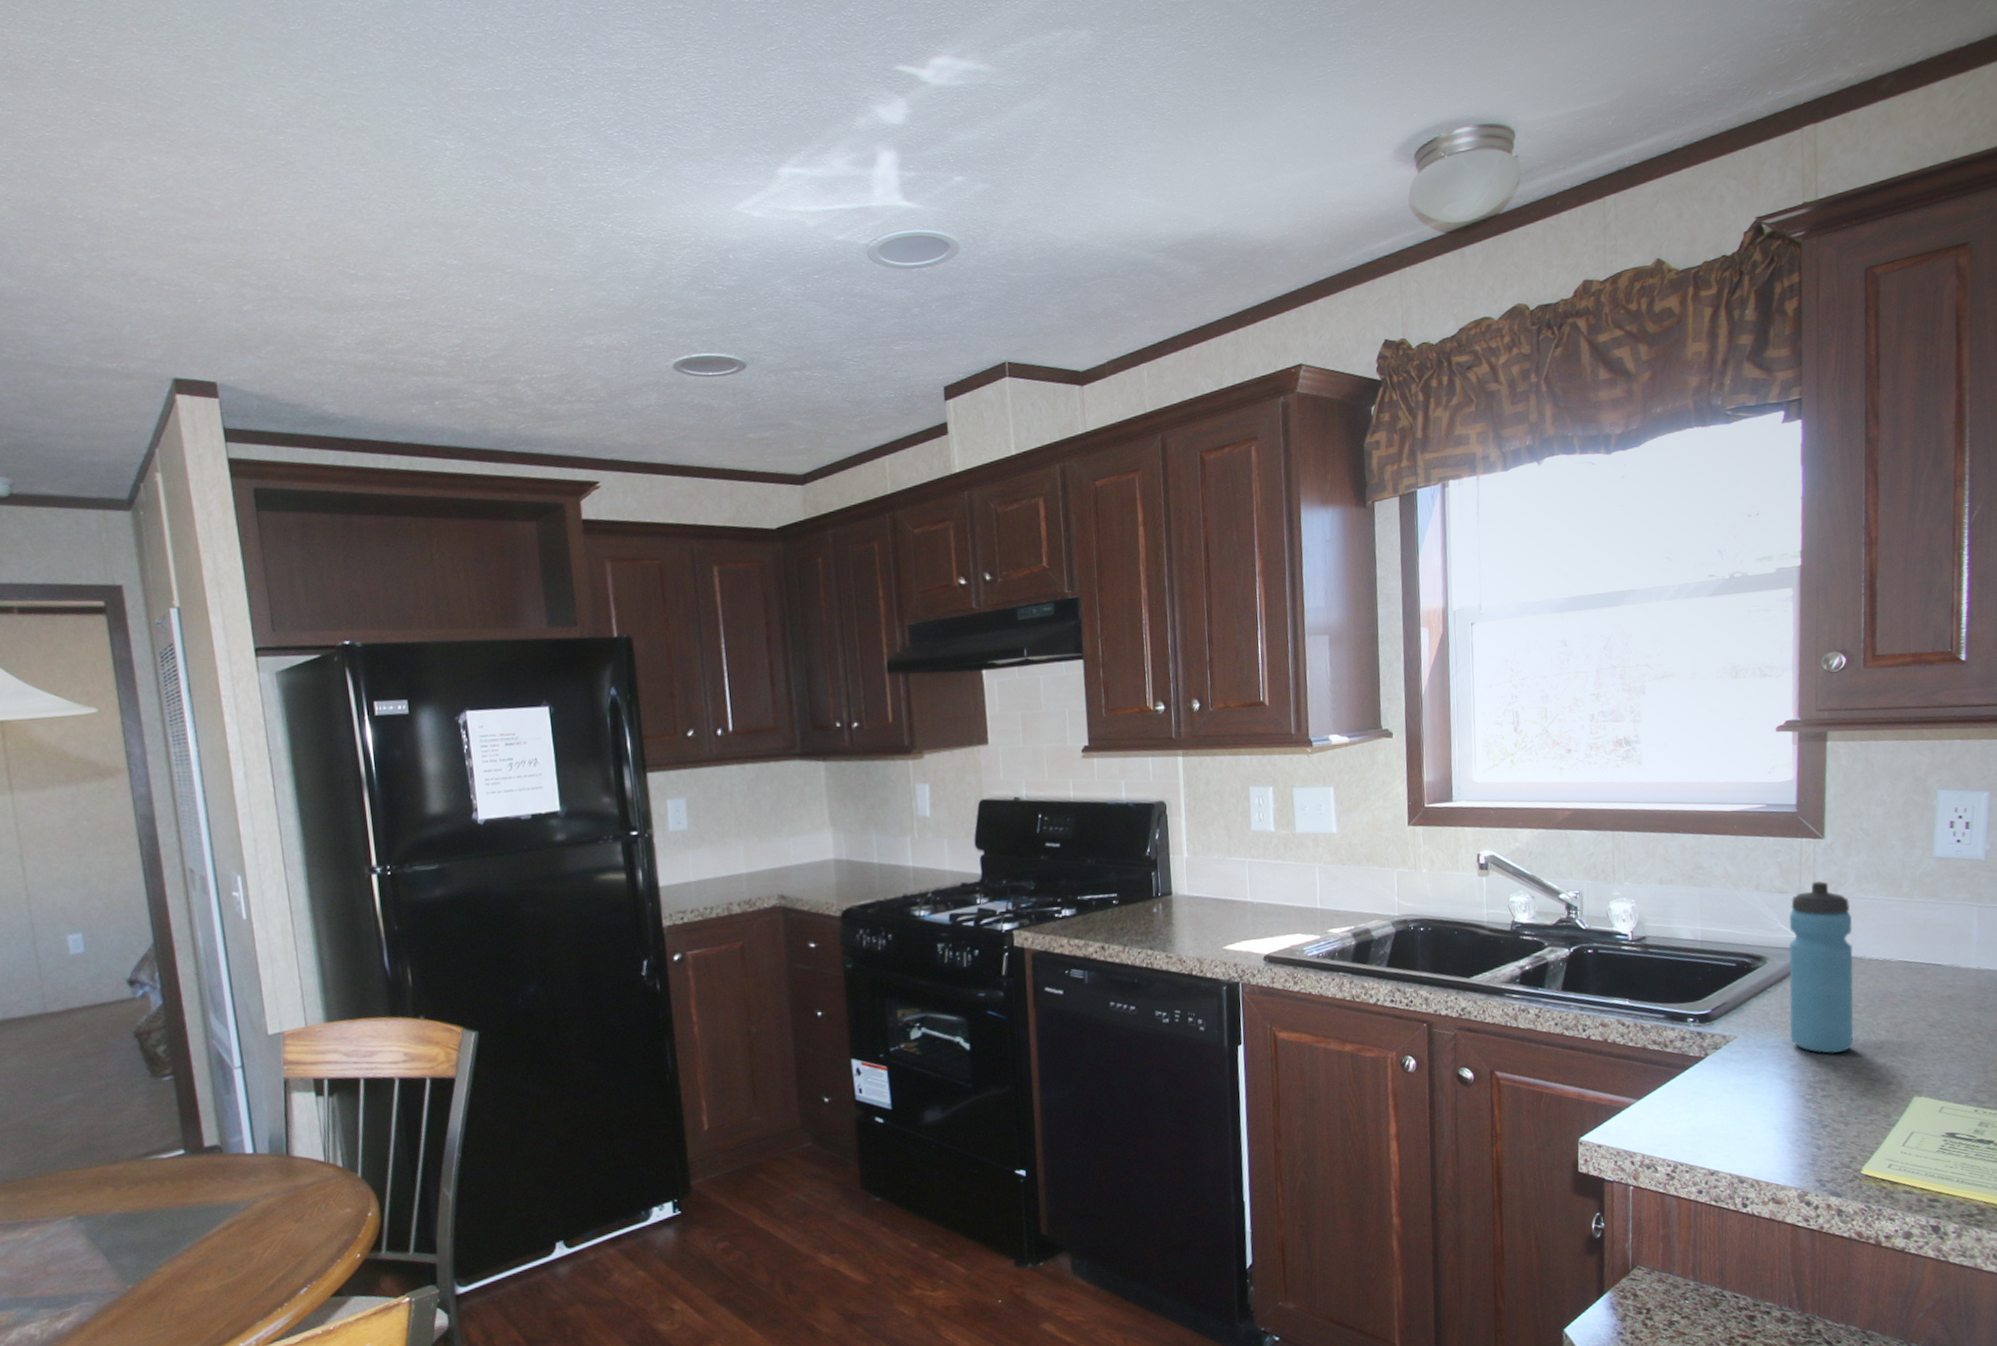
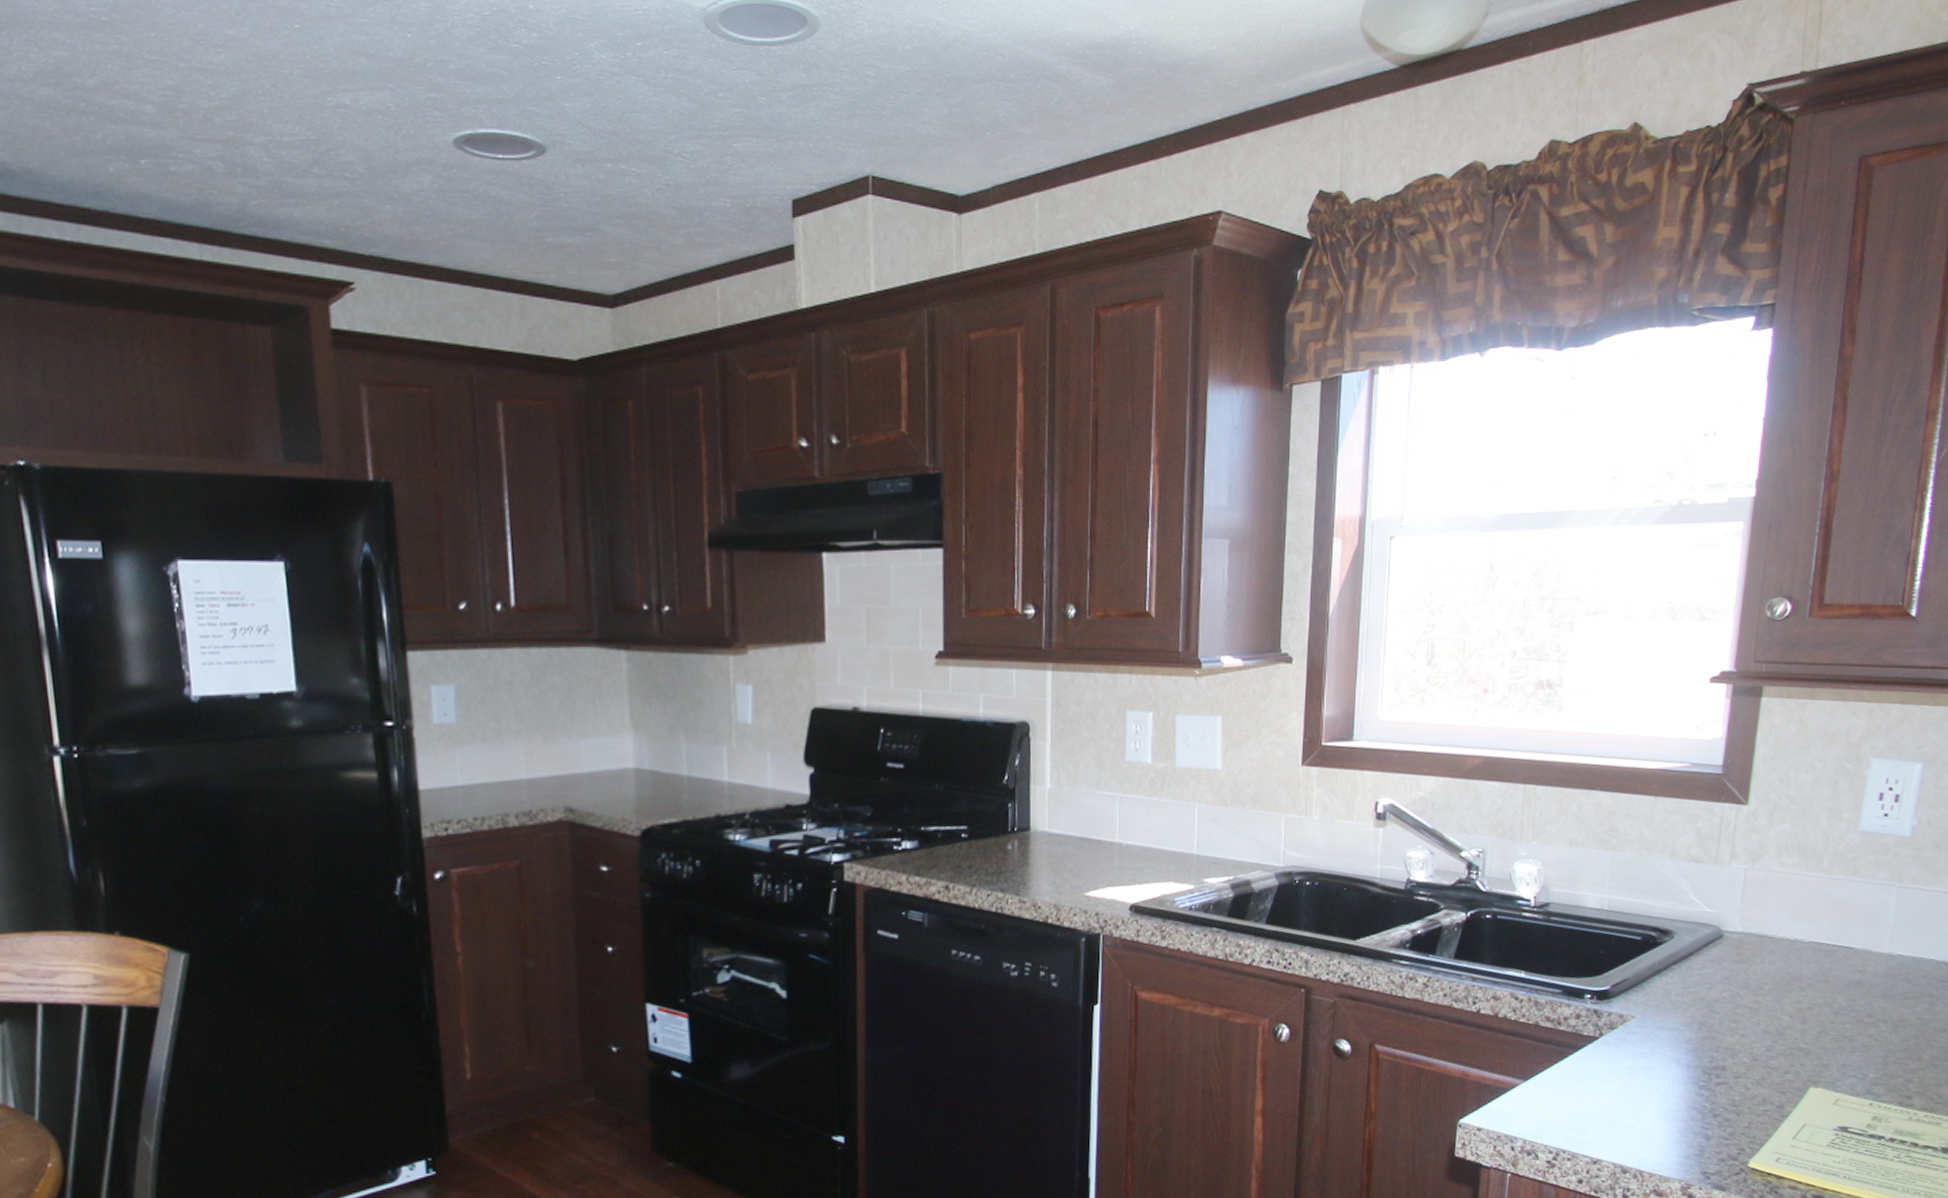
water bottle: present [1789,880,1854,1054] -> none [1690,850,1768,1039]

